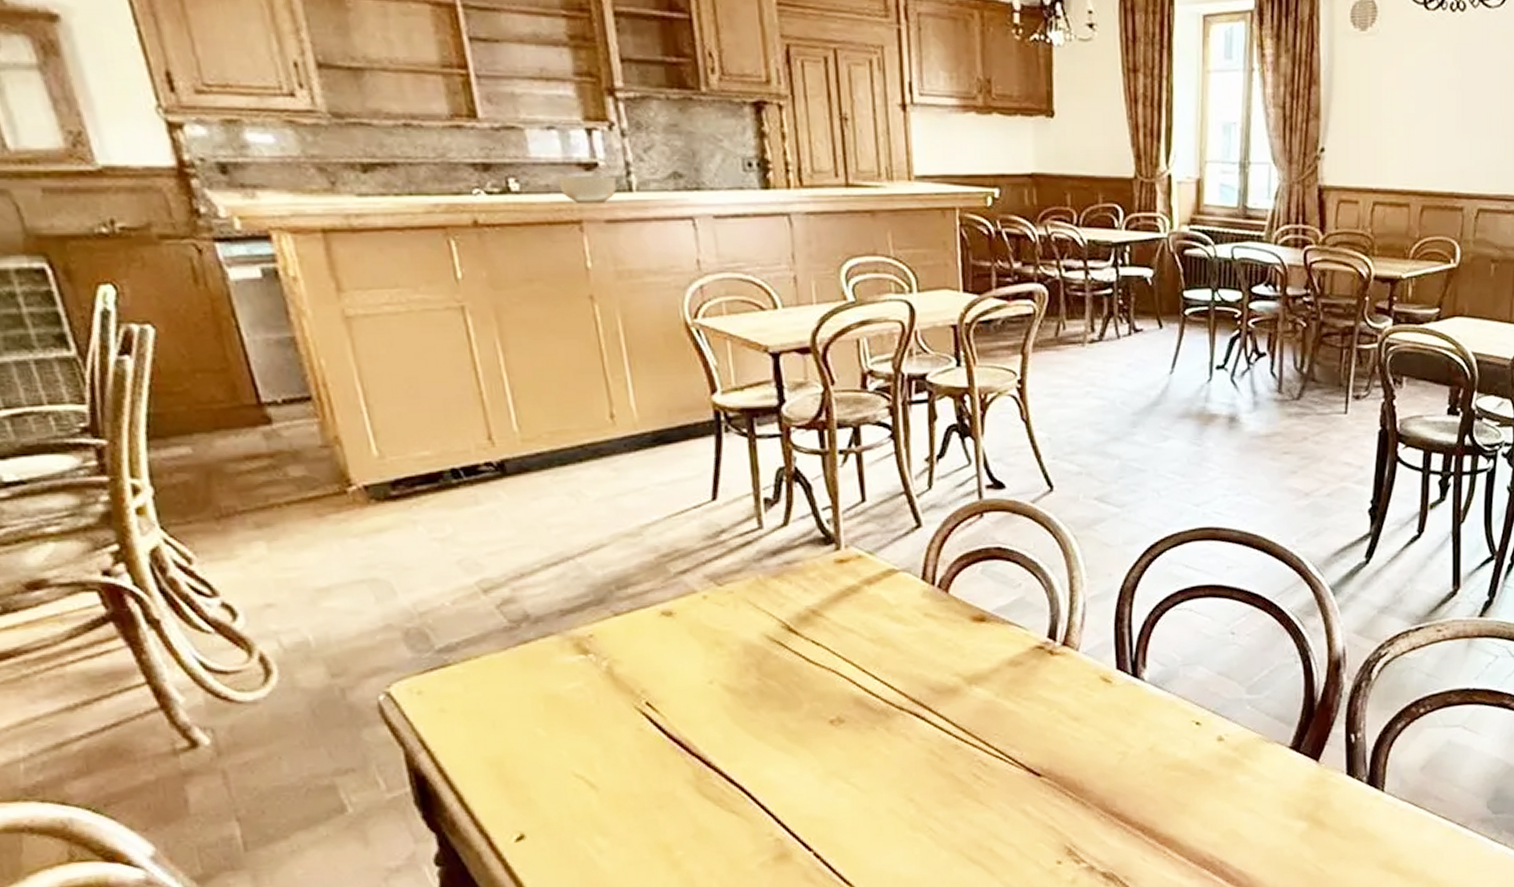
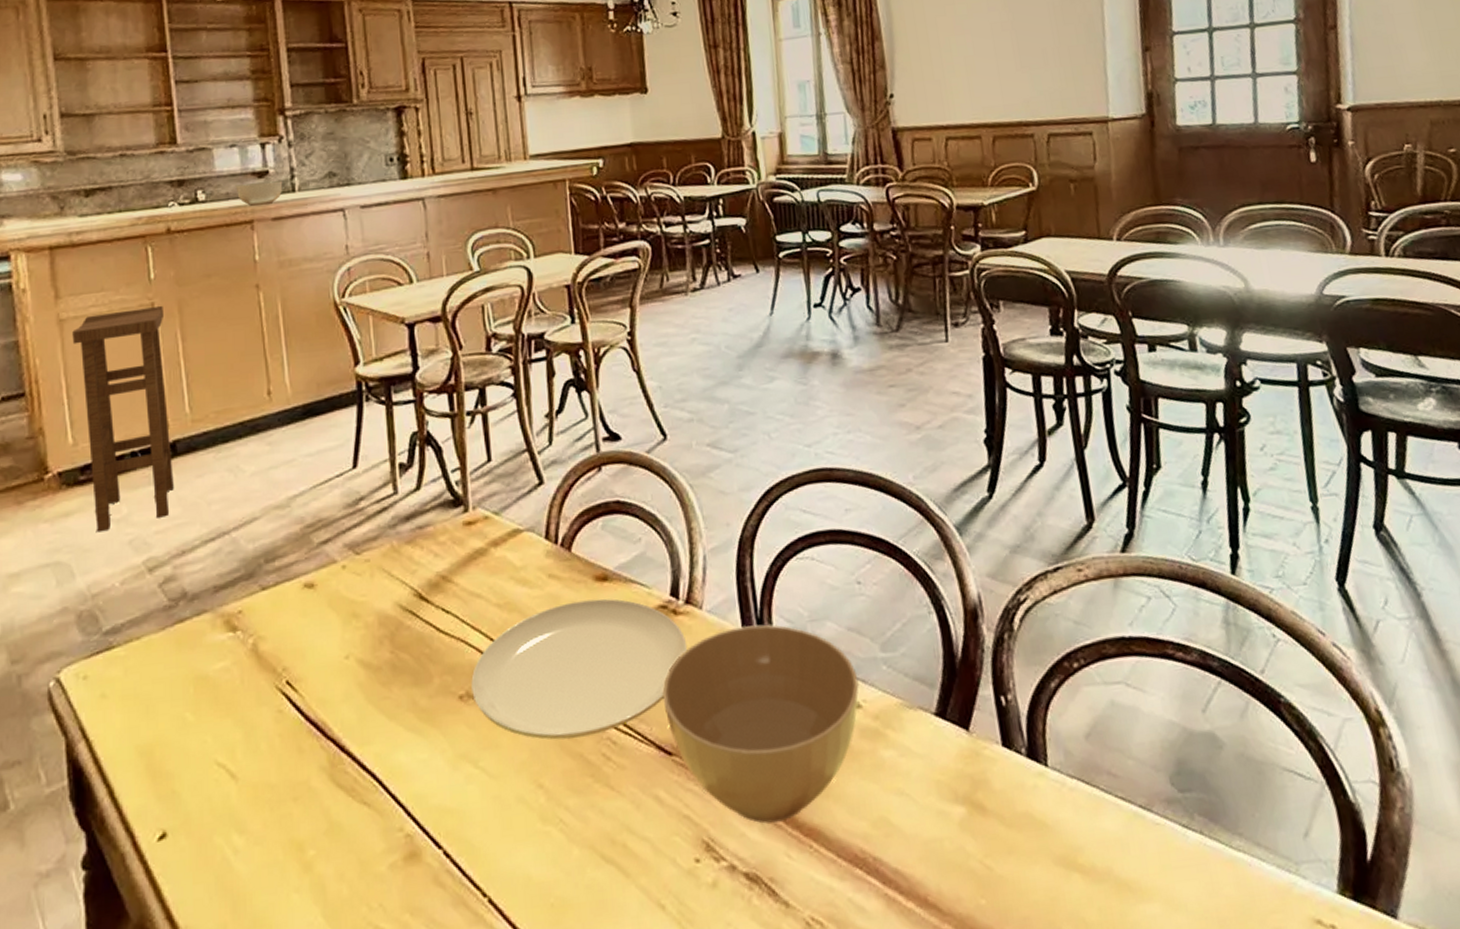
bar stool: none [363,311,506,551] -> present [72,306,174,533]
plate: none [842,638,1062,761] -> present [471,598,688,740]
bowl: none [1034,666,1223,834] -> present [662,624,859,824]

